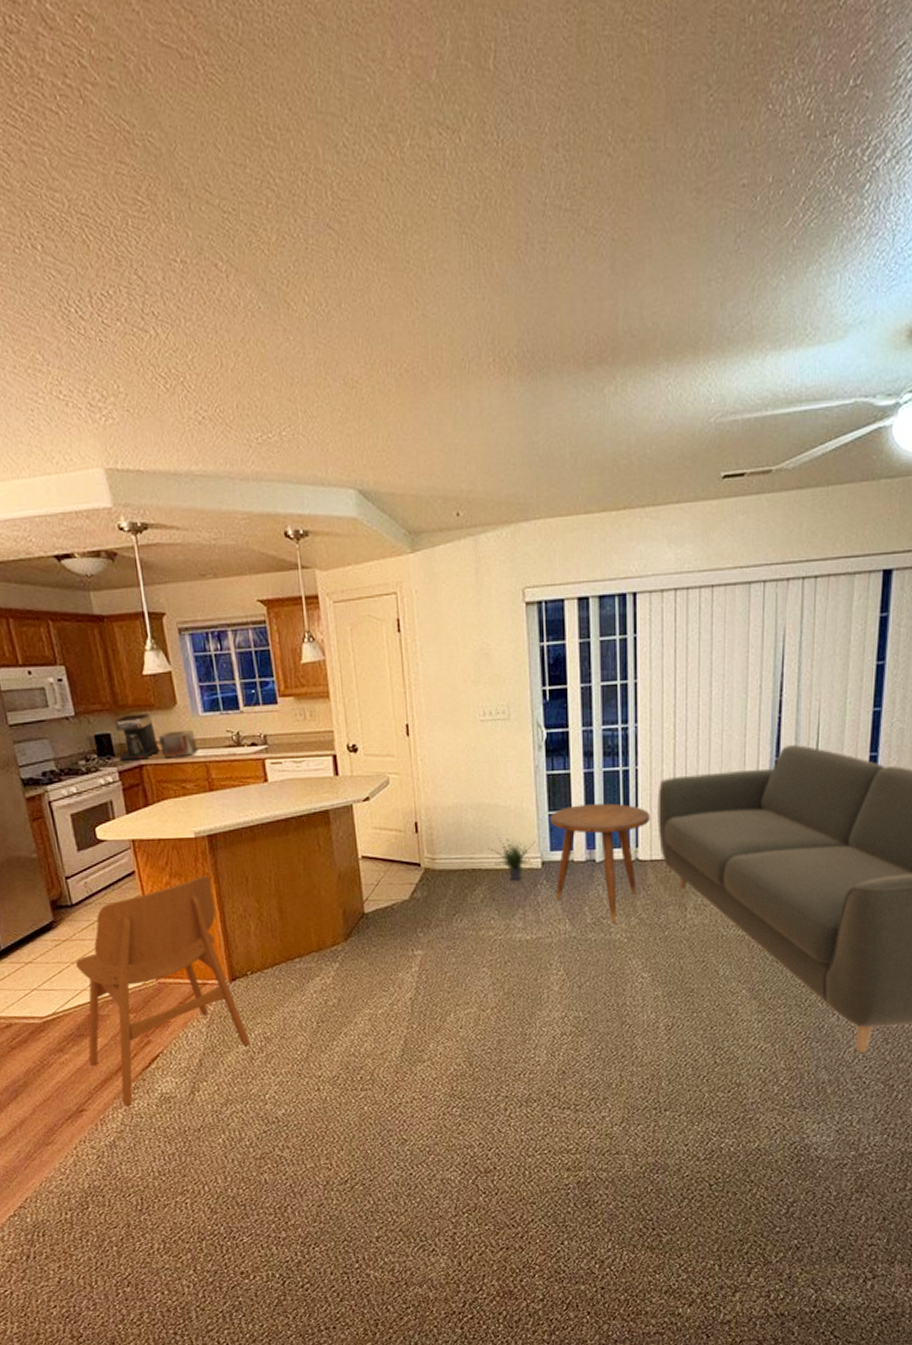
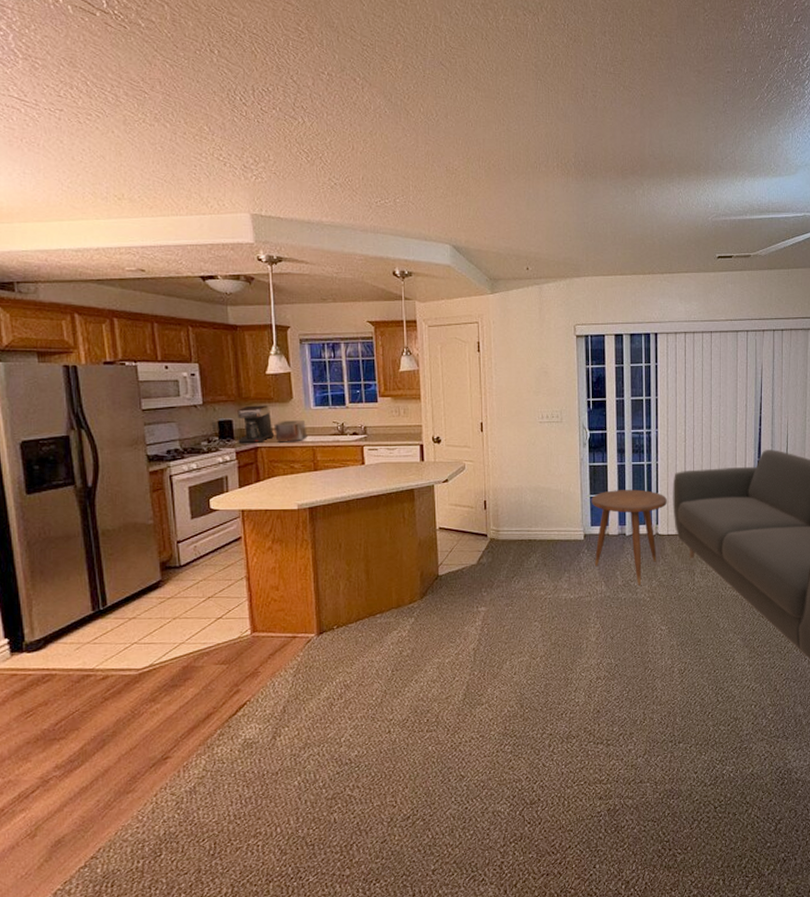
dining chair: present [75,876,250,1106] -> none [176,542,331,752]
potted plant: present [487,835,541,880] -> none [541,512,583,549]

